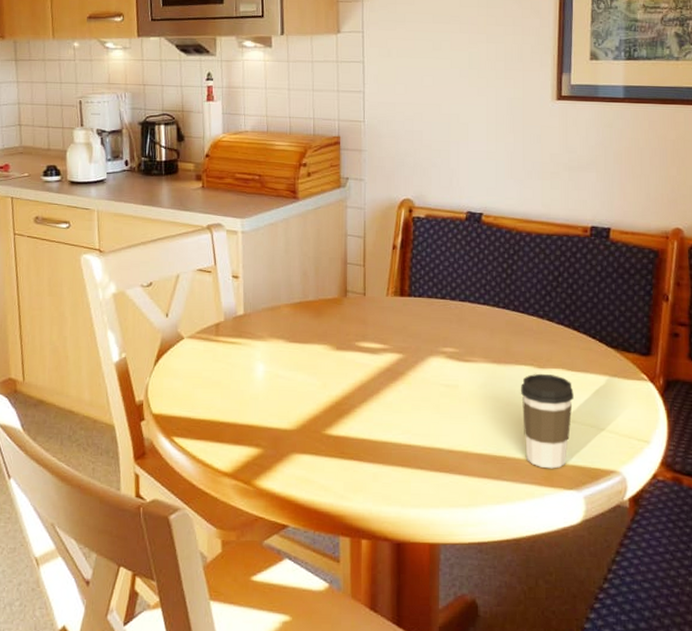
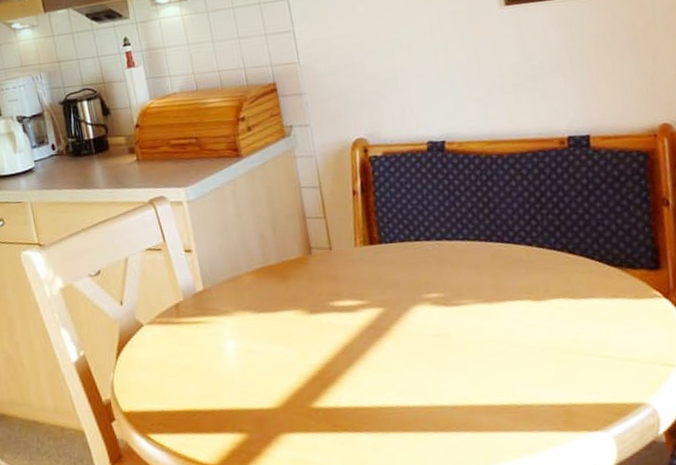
coffee cup: present [521,373,574,469] -> none [520,306,586,412]

